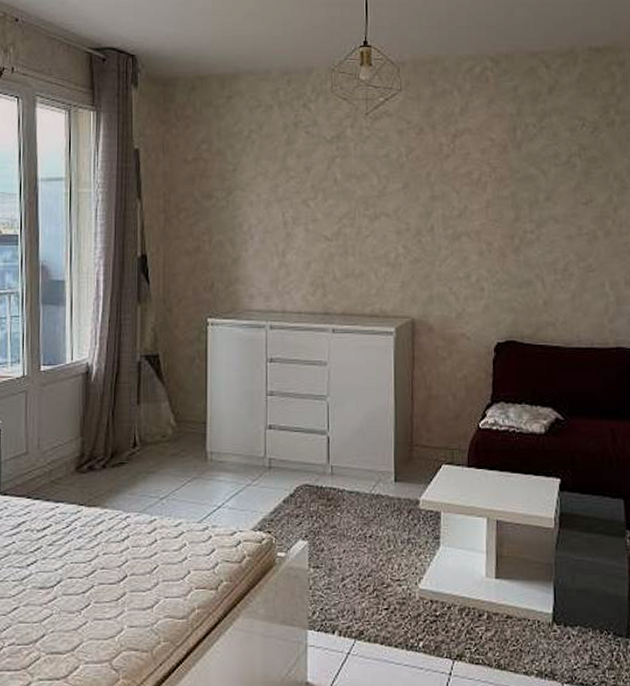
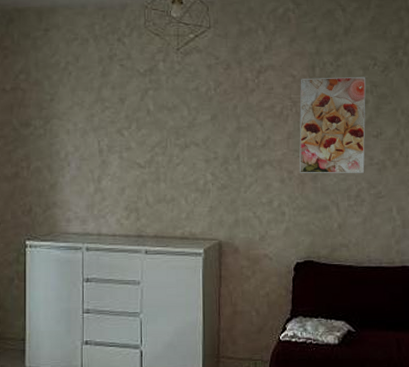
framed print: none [499,138,574,245] -> present [299,76,366,173]

